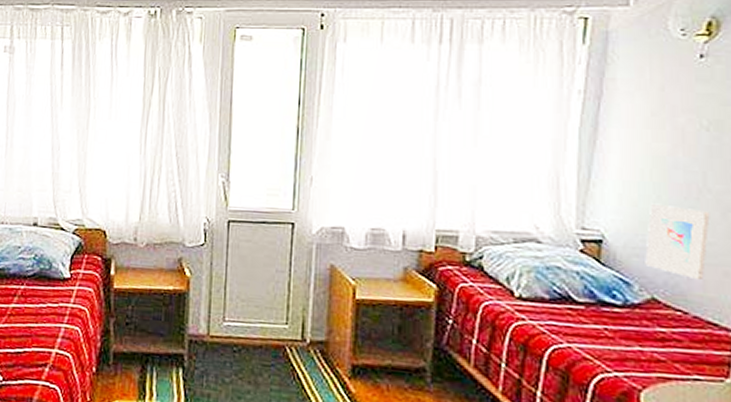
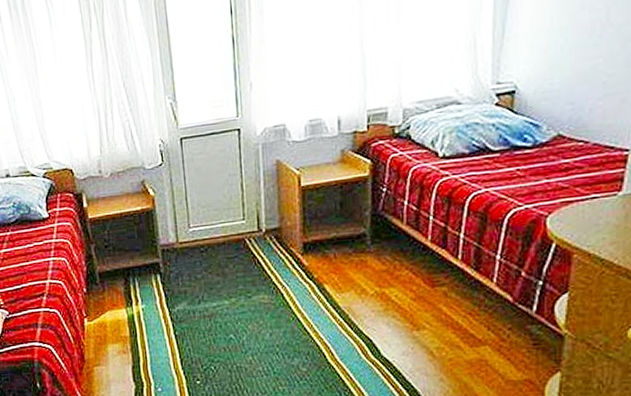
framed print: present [645,203,710,281] -> none [553,45,611,111]

